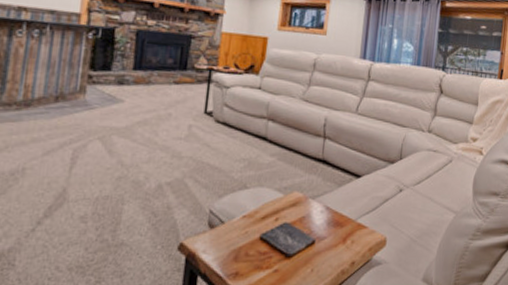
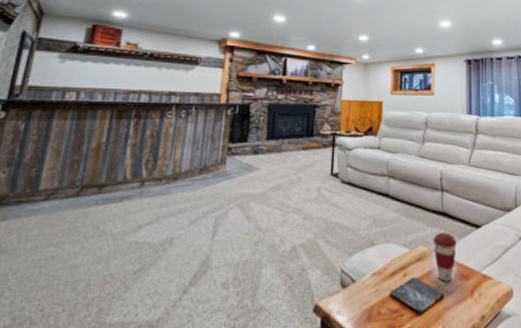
coffee cup: none [309,180,335,228] -> present [433,232,457,282]

